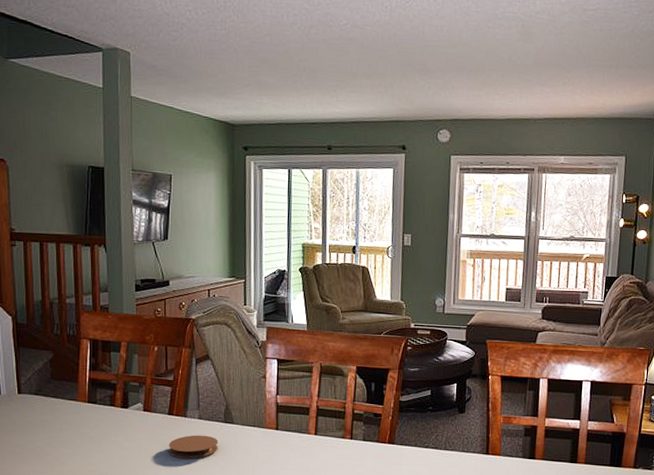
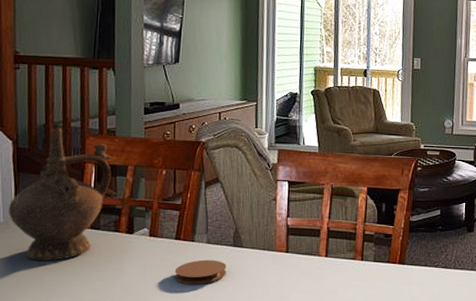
ceremonial vessel: none [11,303,106,433] -> present [9,126,112,261]

